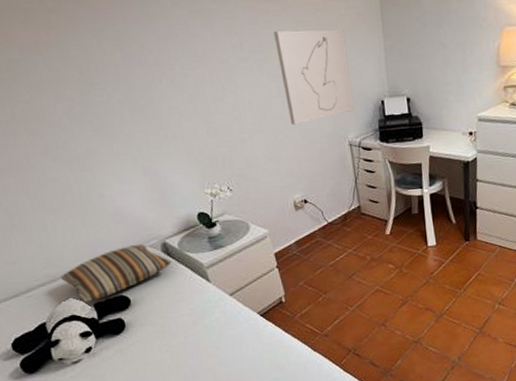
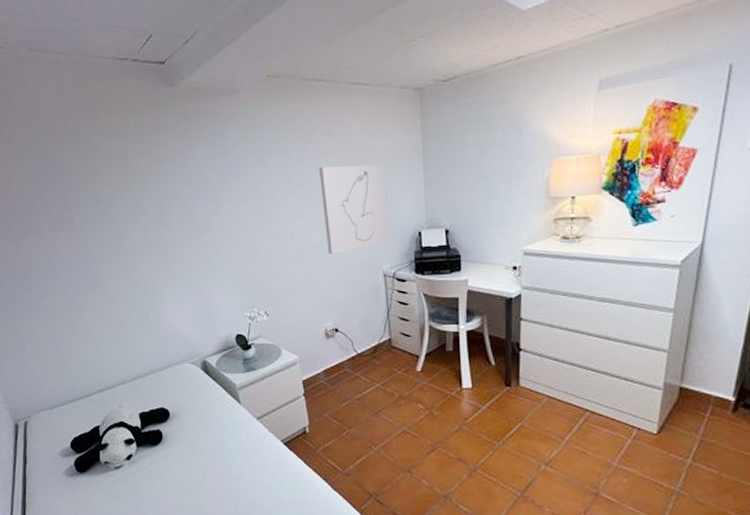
pillow: present [61,244,172,302] -> none [117,361,209,410]

